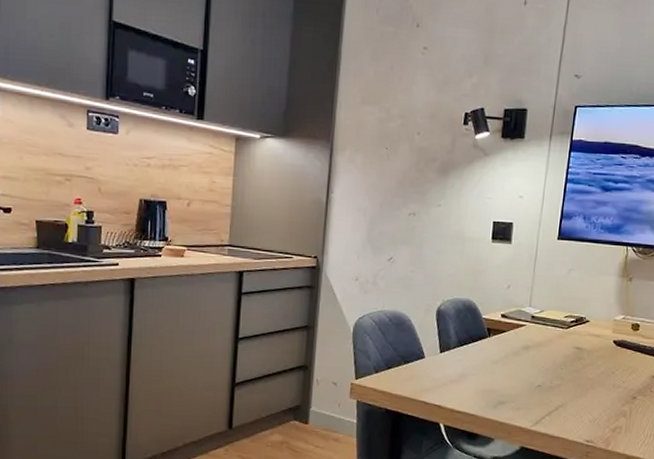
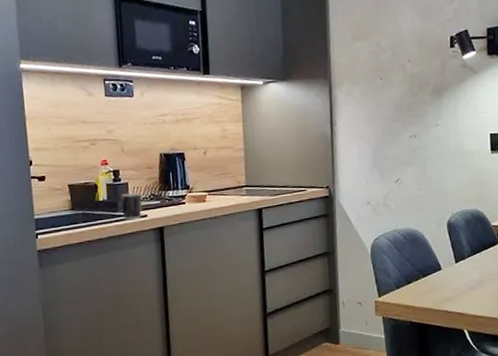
mug: none [92,237,116,268] -> present [121,193,143,221]

